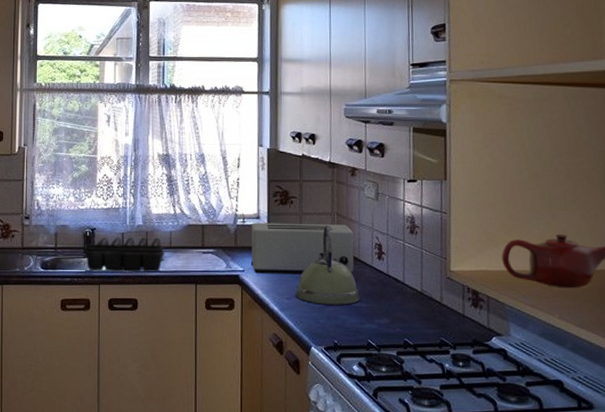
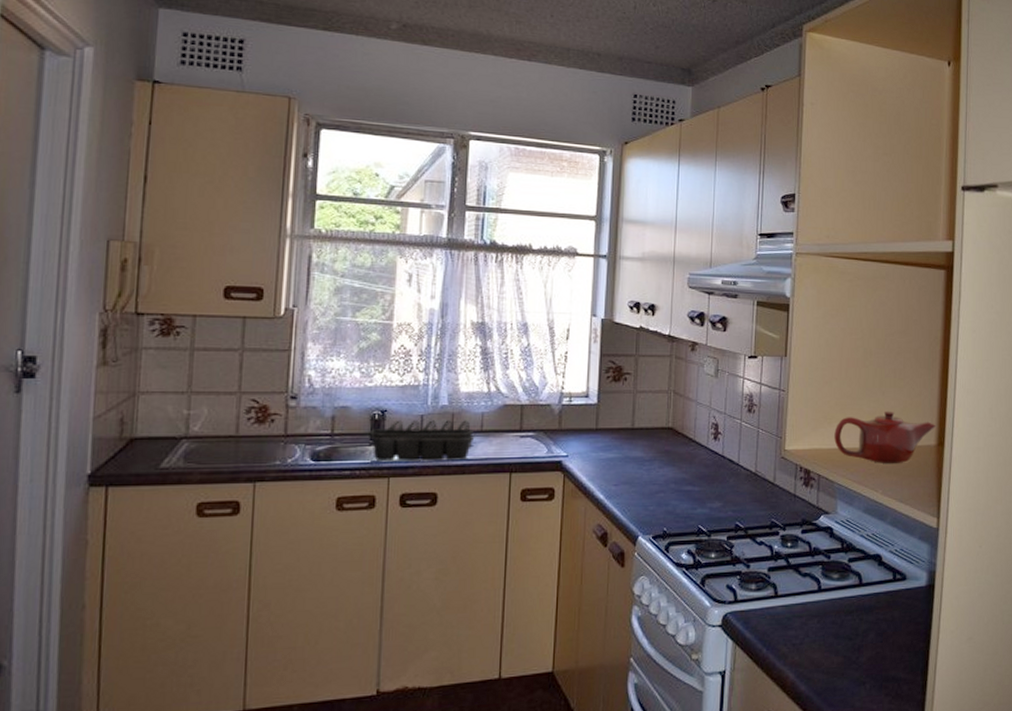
toaster: present [250,223,356,274] -> none [575,402,692,459]
kettle: present [295,225,361,305] -> none [624,404,694,490]

